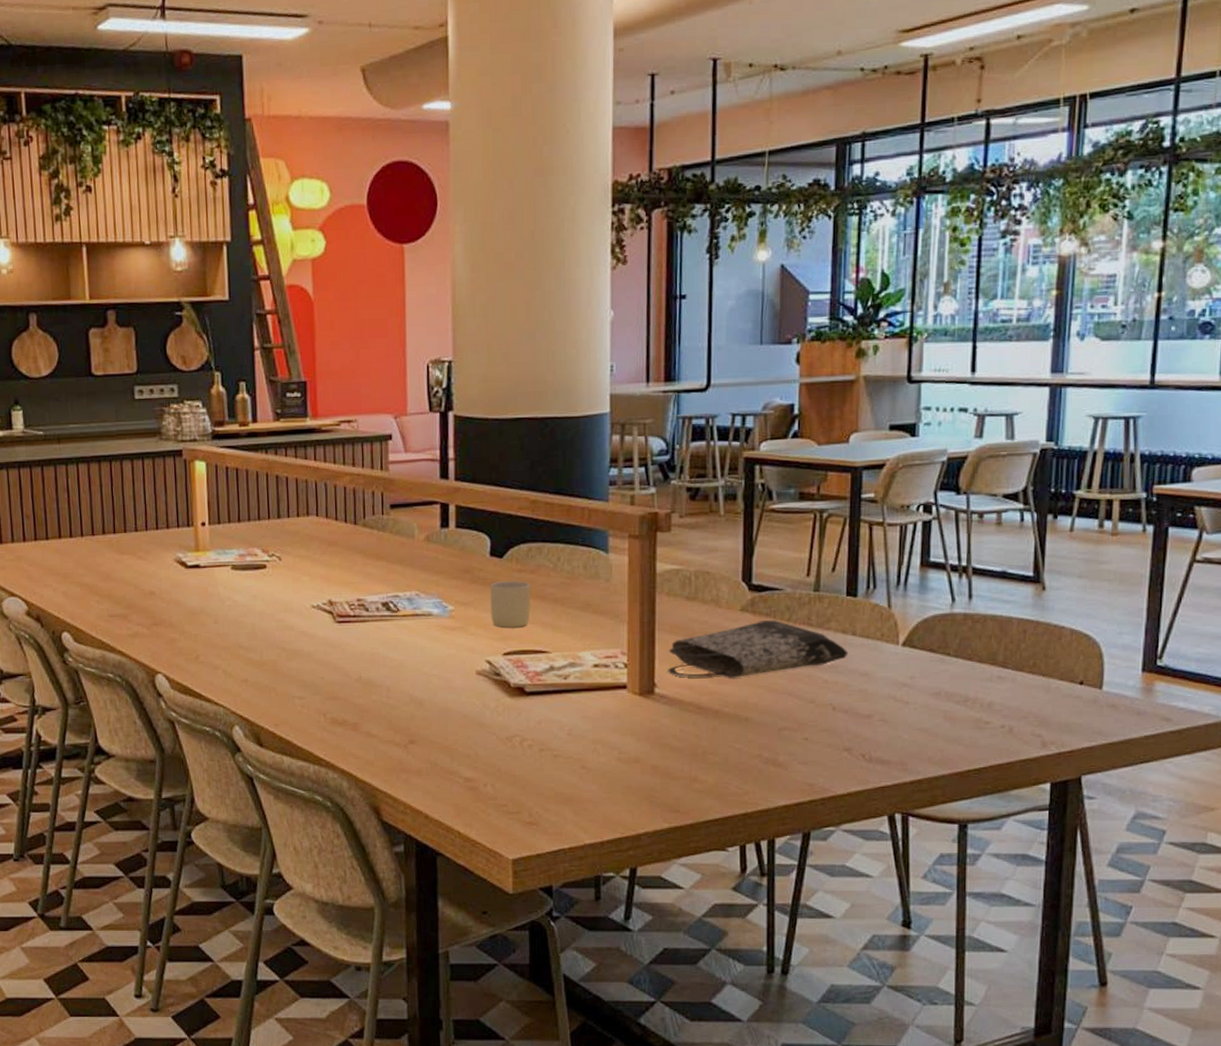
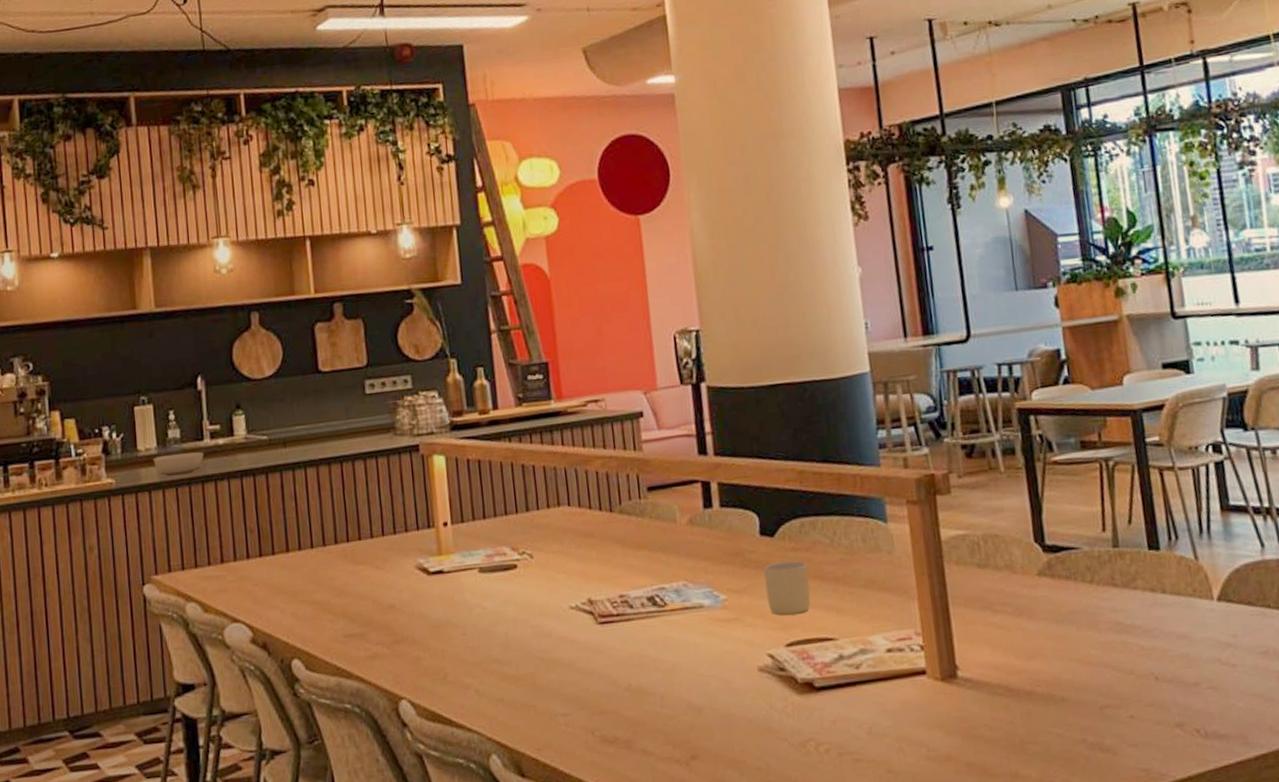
tote bag: present [668,619,849,678] -> none [967,583,1162,656]

